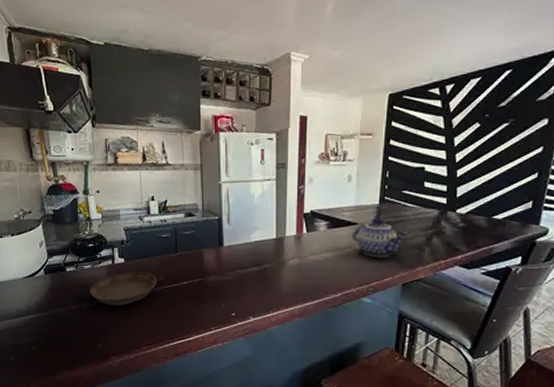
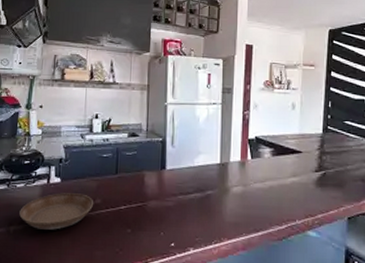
teapot: present [352,218,409,258] -> none [296,147,353,189]

